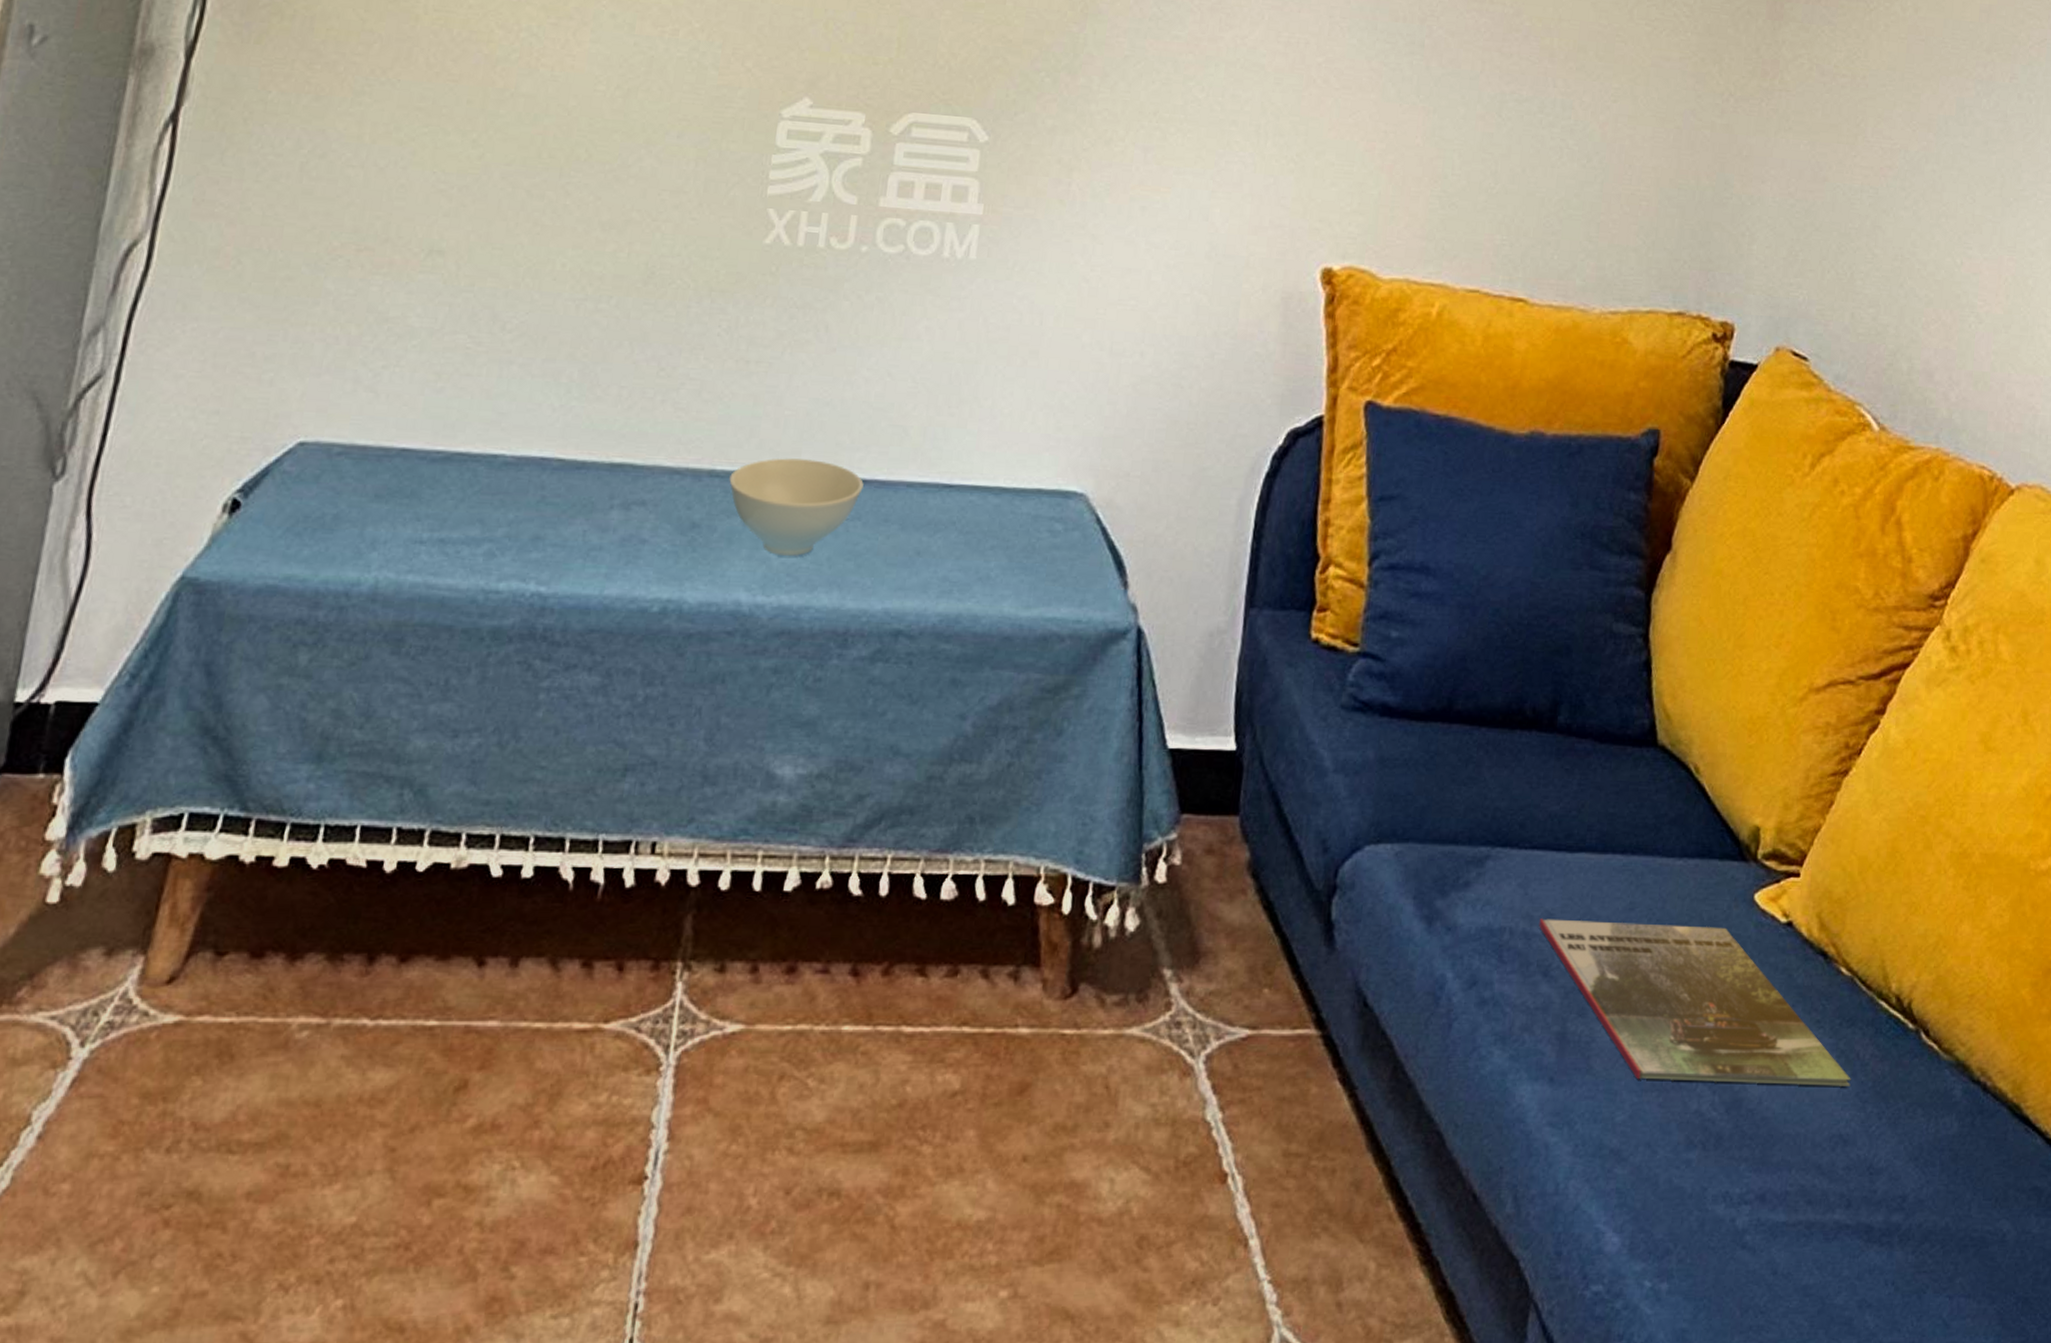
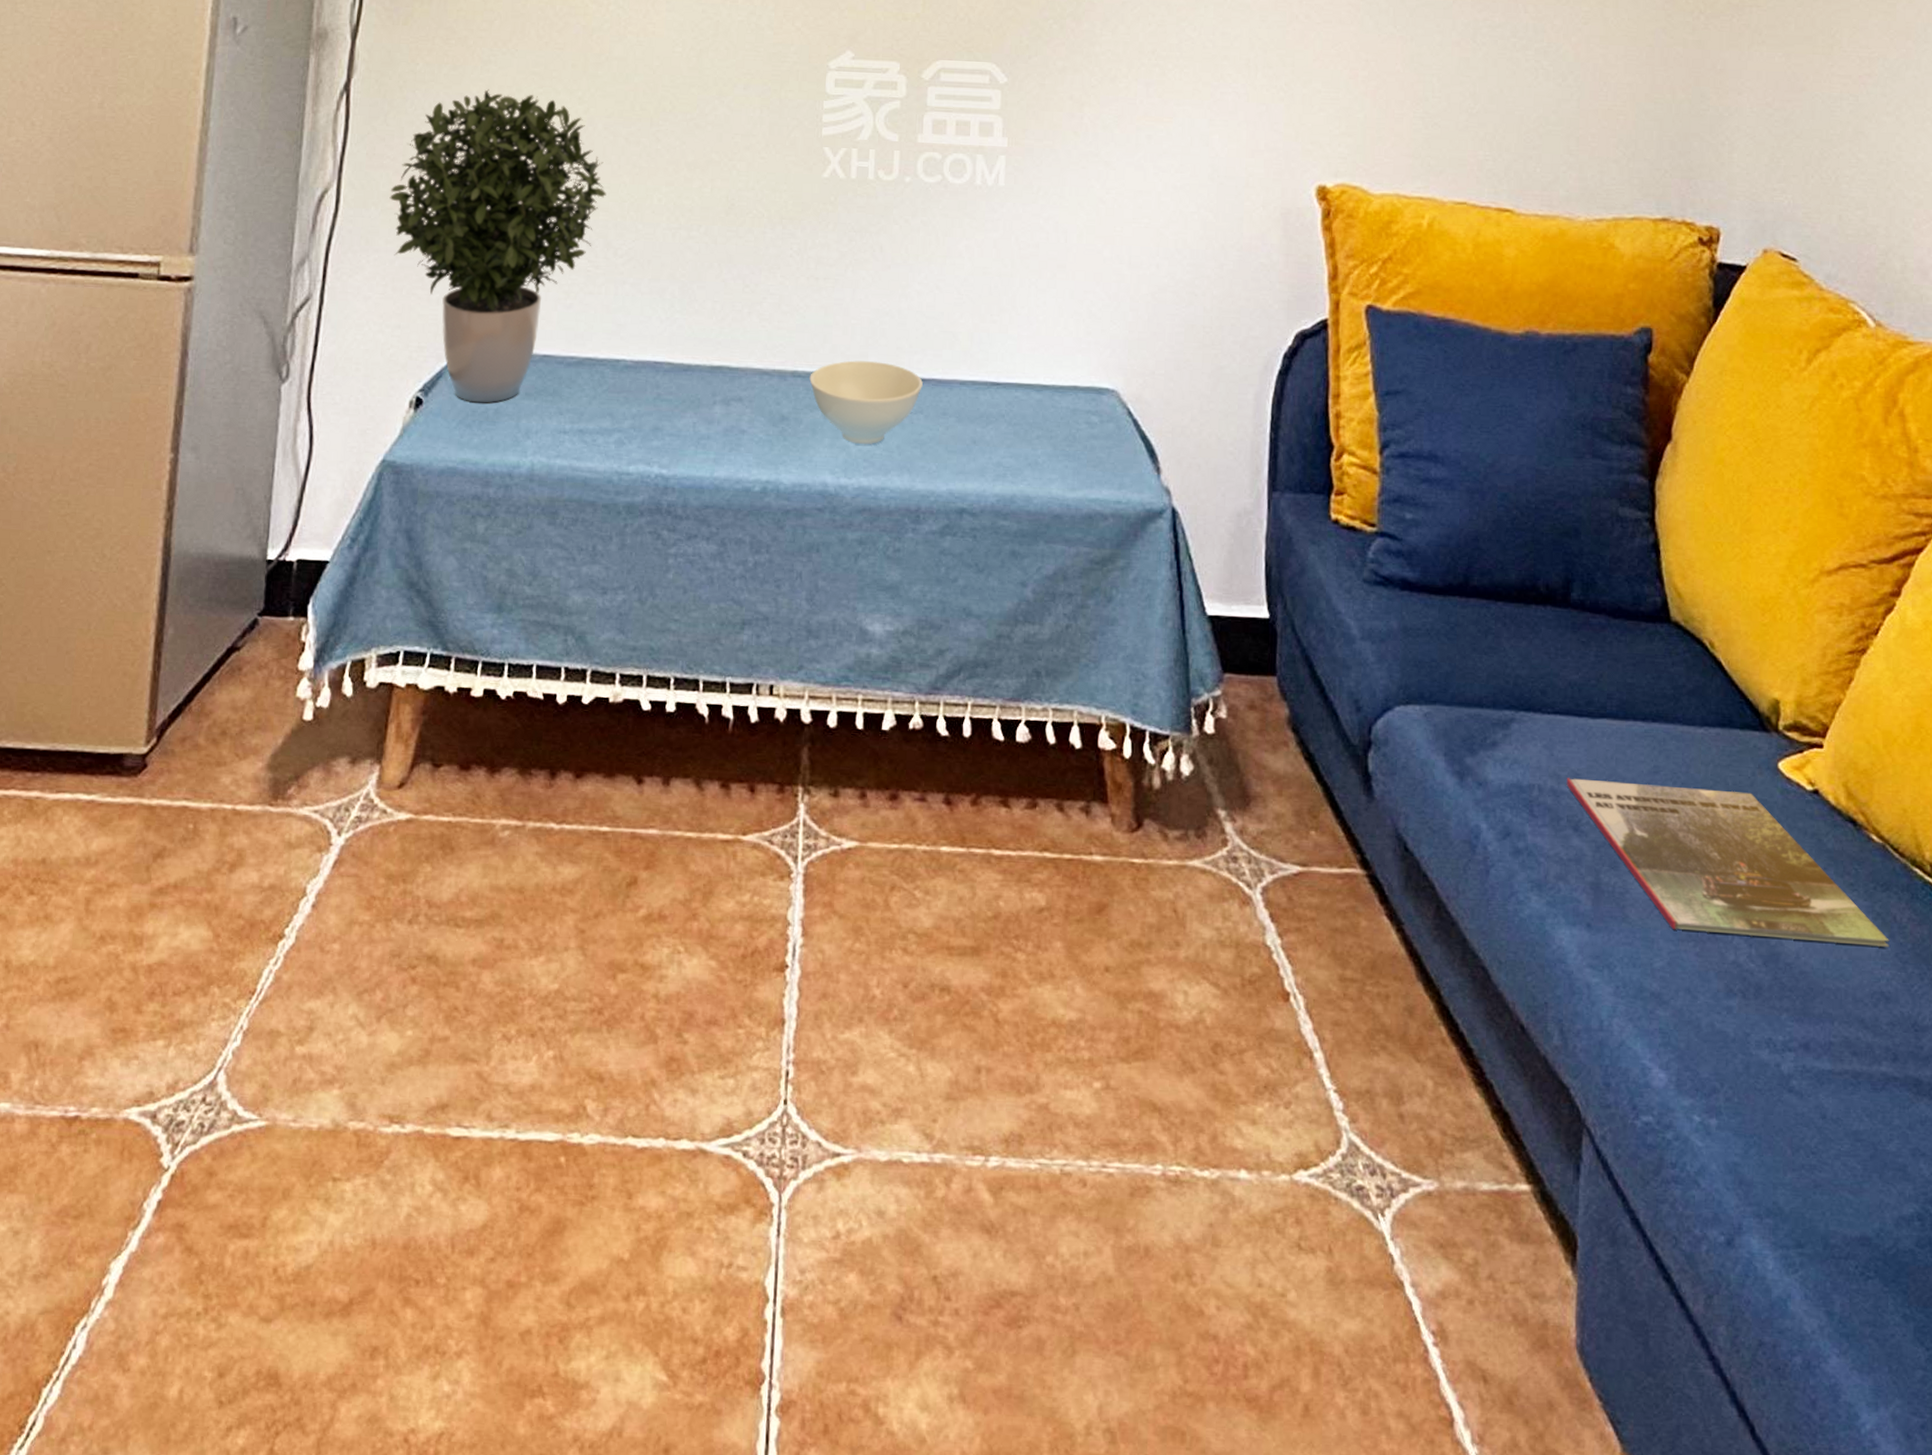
potted plant: none [218,126,498,507] -> present [389,89,606,403]

